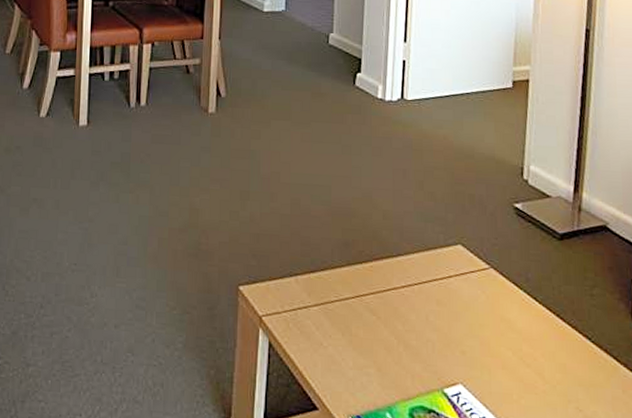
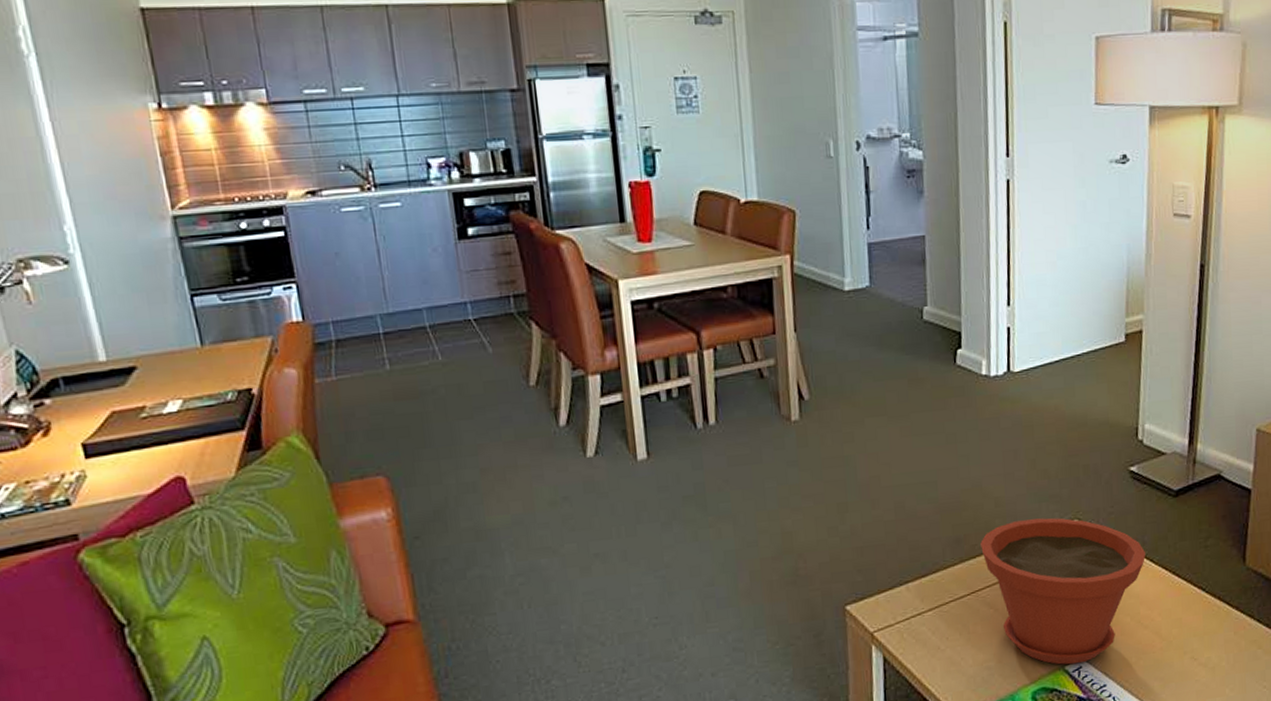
plant pot: none [367,235,529,389] -> present [980,517,1145,665]

